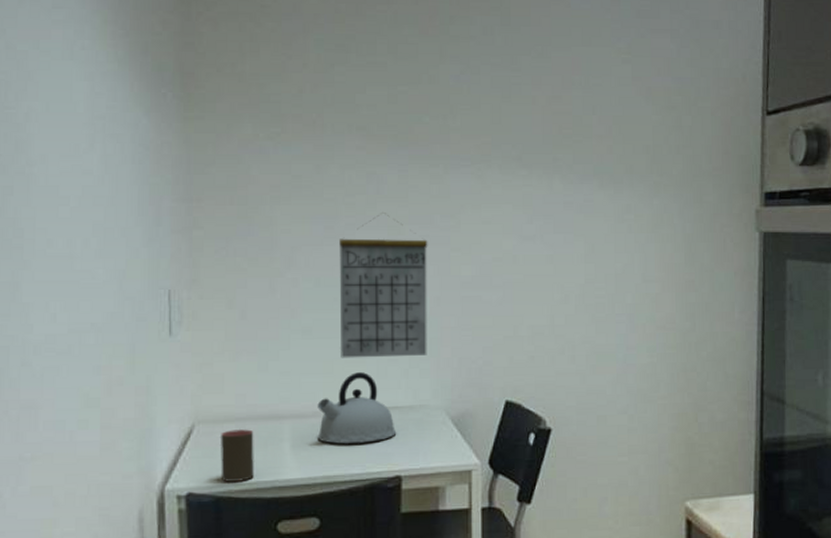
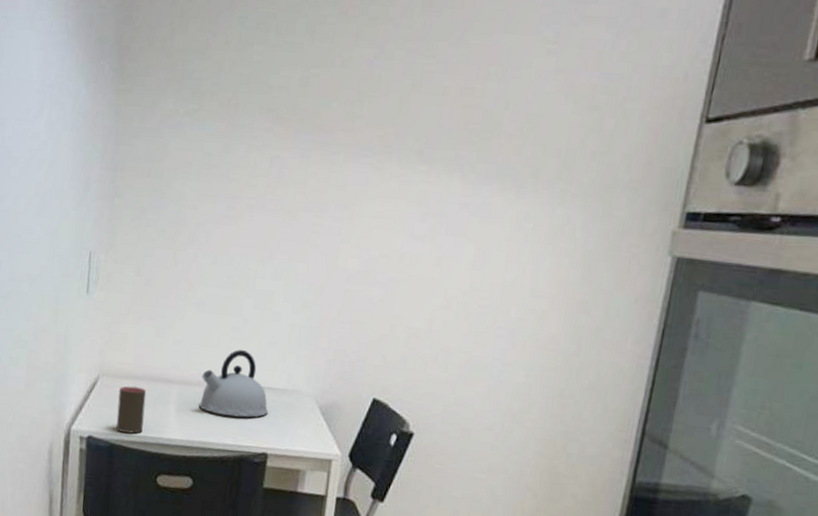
calendar: present [339,213,428,358] -> none [227,197,320,343]

